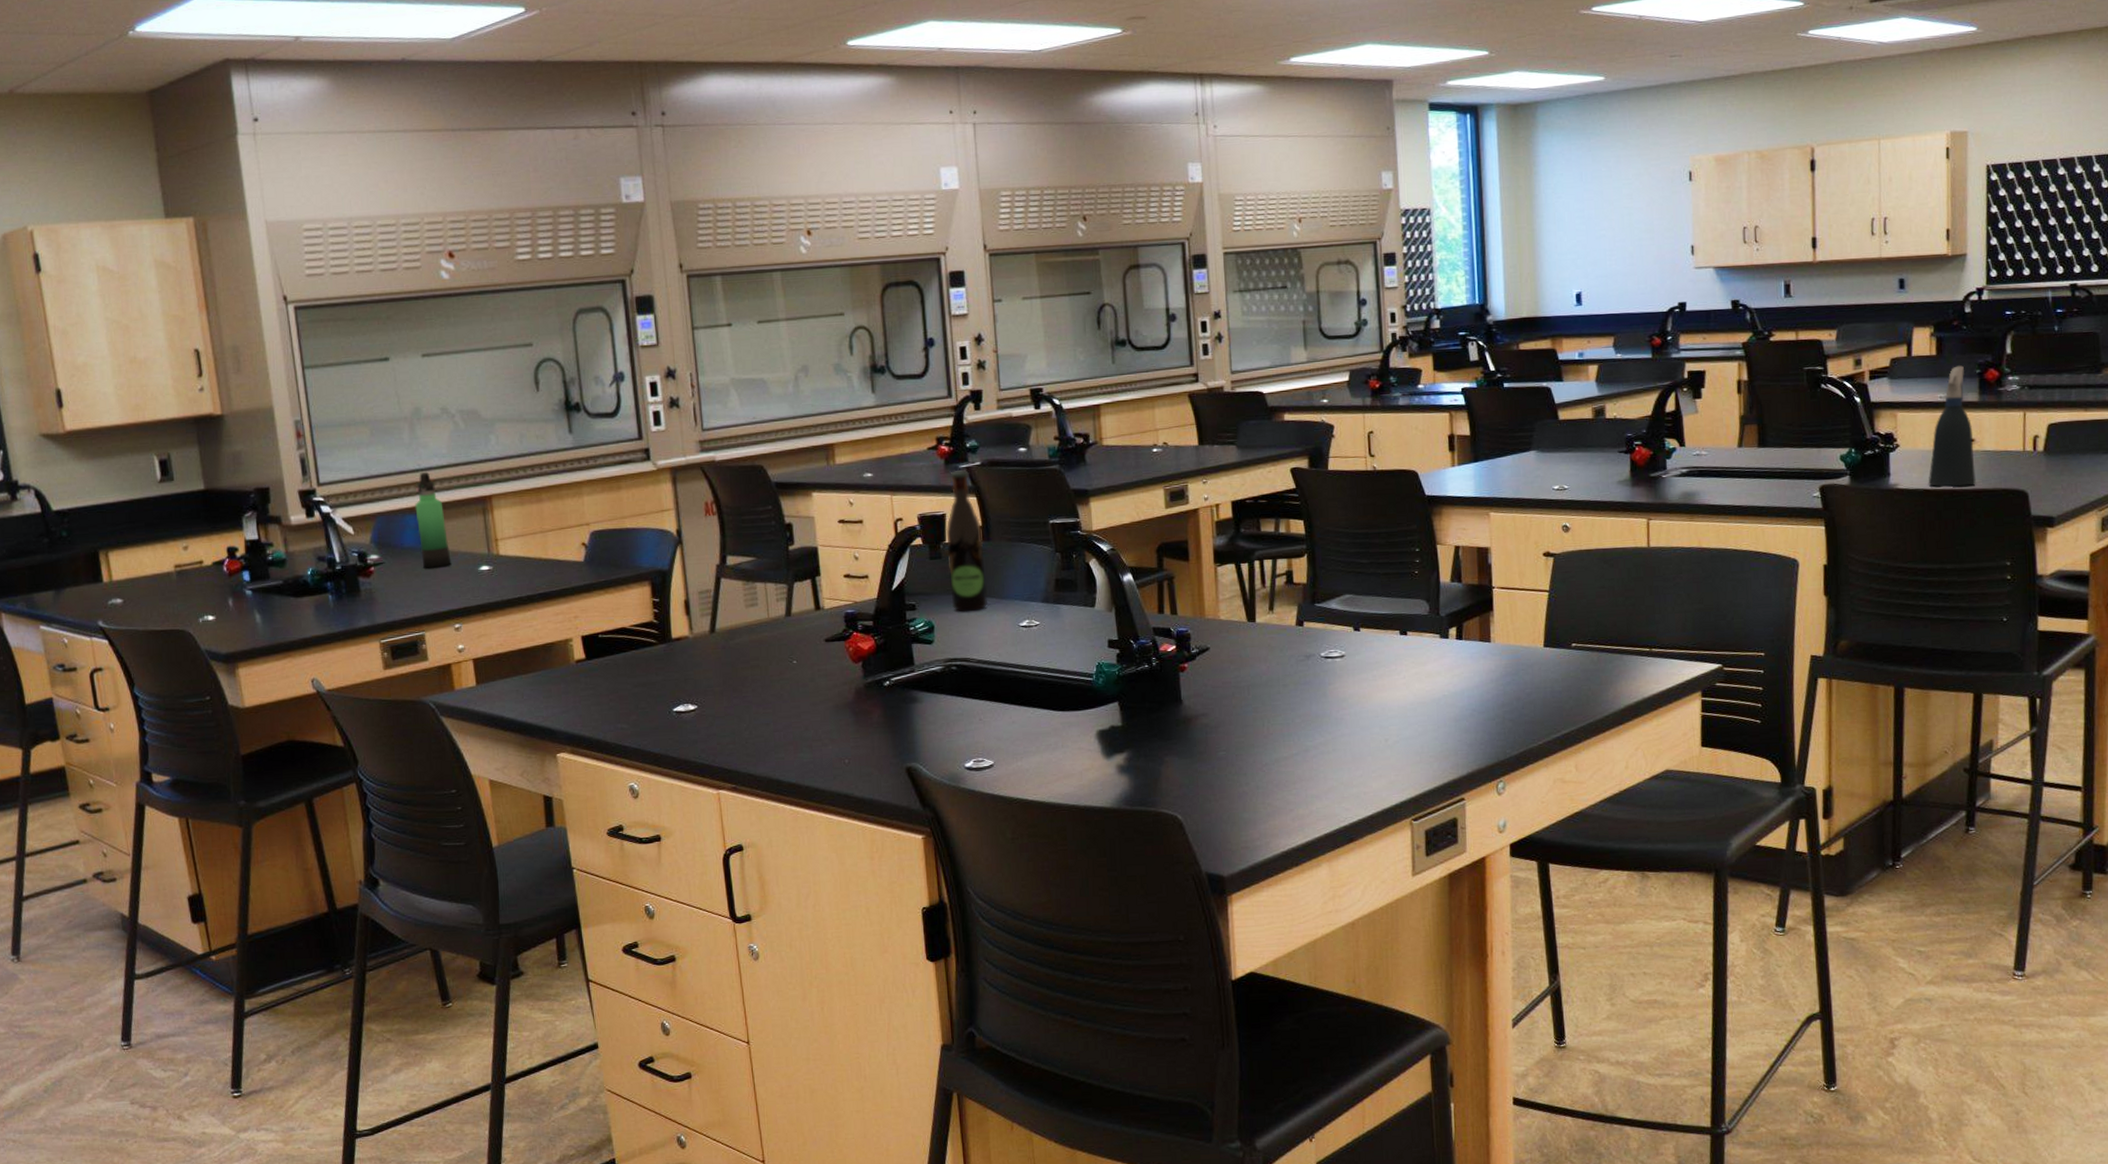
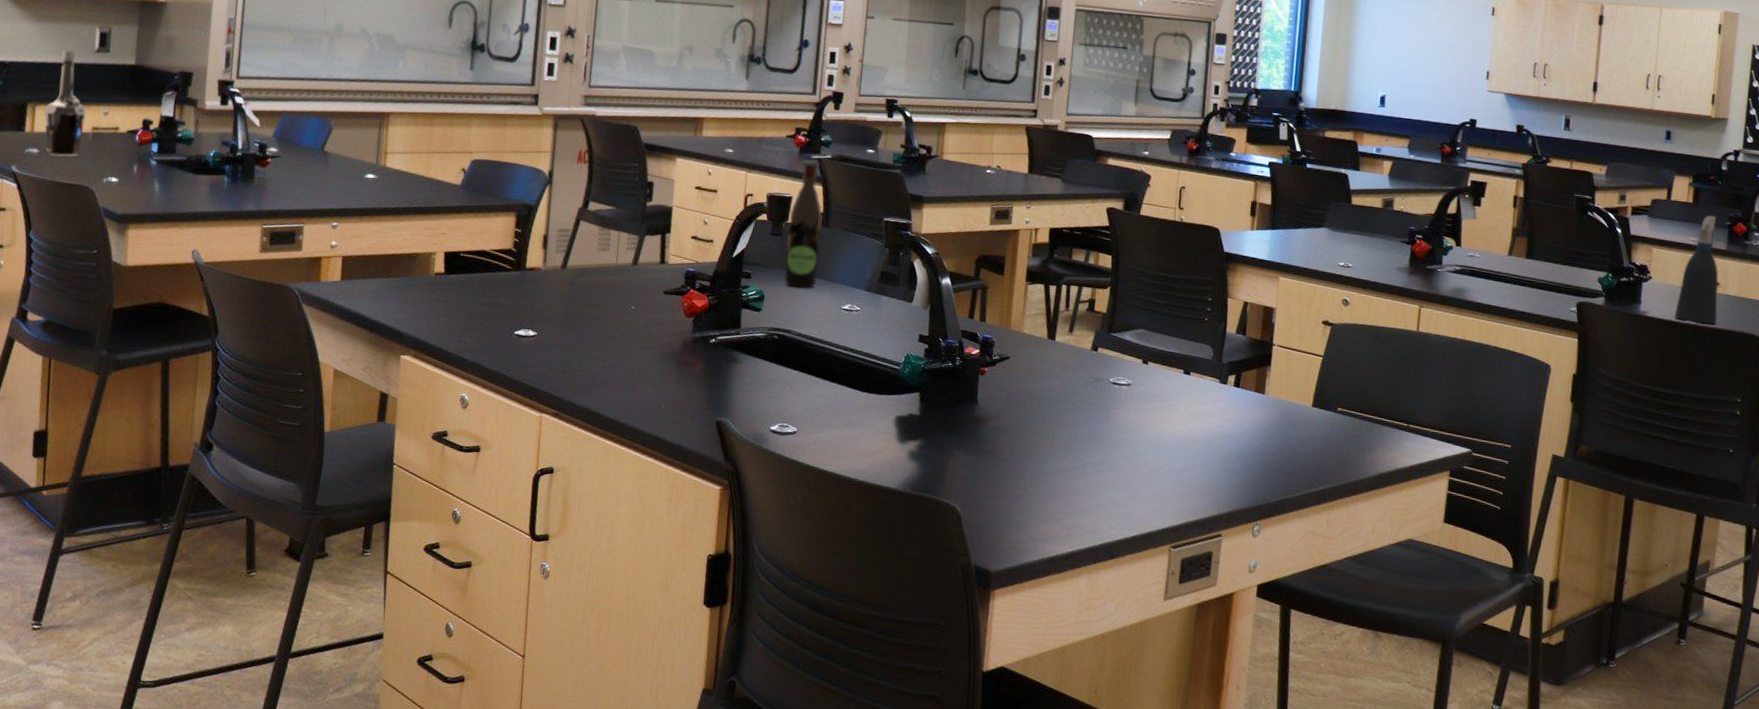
bottle: none [119,485,168,603] -> present [44,50,86,157]
thermos bottle: present [415,471,452,570] -> none [315,81,345,170]

